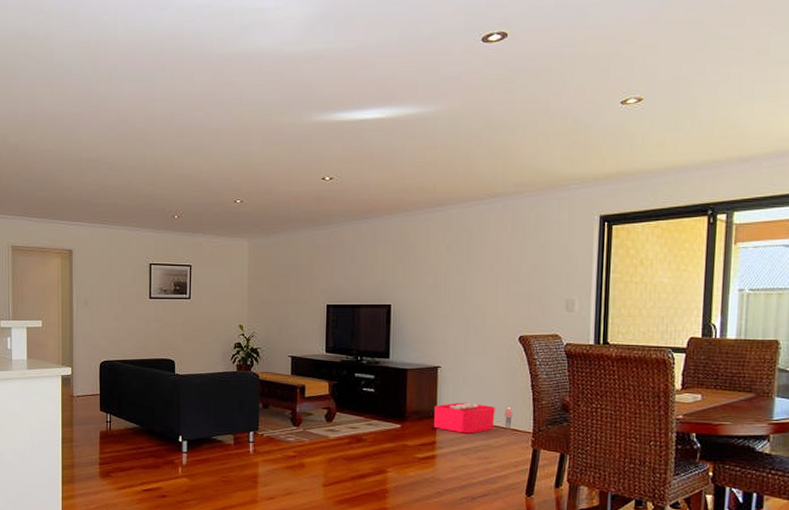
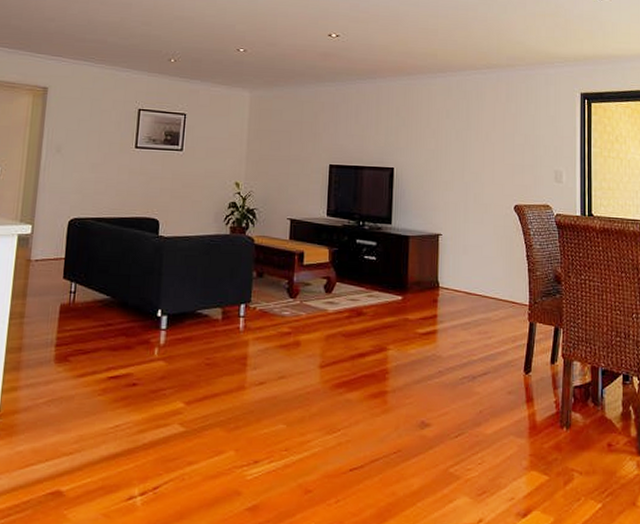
storage bin: present [434,402,513,434] -> none [435,272,510,306]

